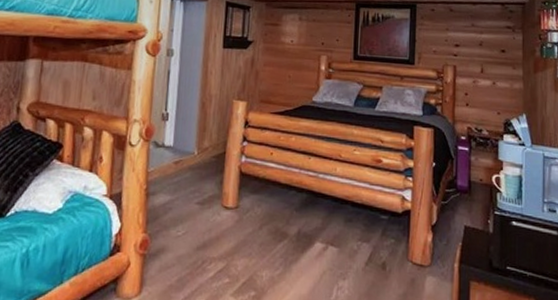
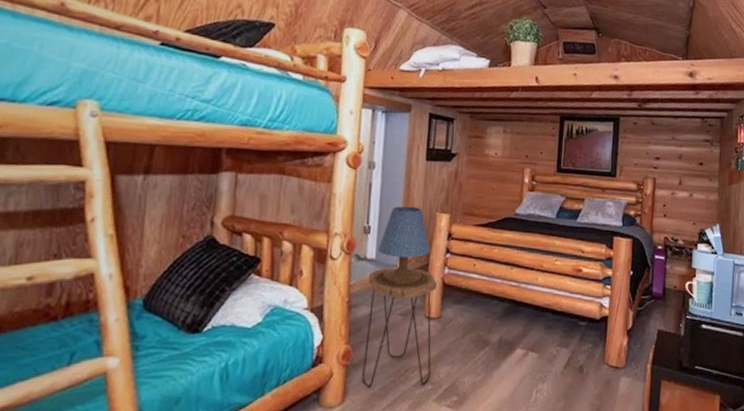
side table: none [159,156,235,279] -> present [362,268,438,388]
table lamp: none [176,93,228,174] -> present [378,206,431,285]

